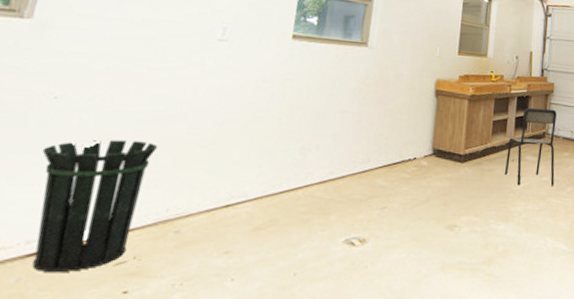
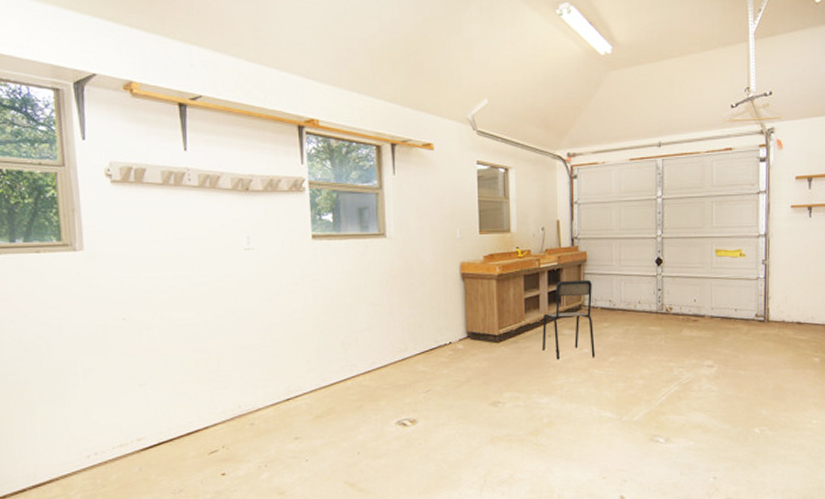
waste bin: present [32,140,157,272] -> none [127,350,217,462]

